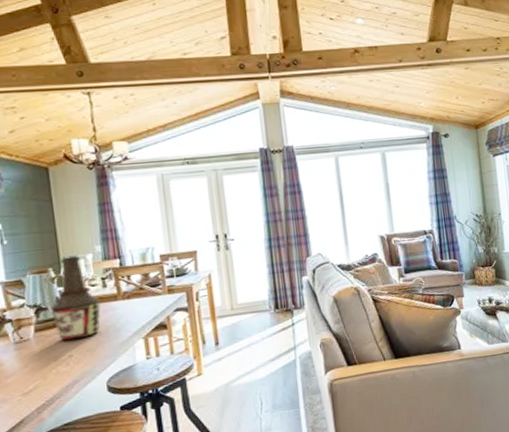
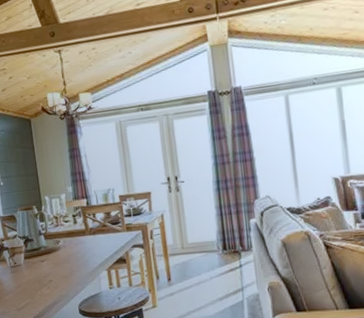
bottle: present [50,255,101,341] -> none [35,195,73,268]

